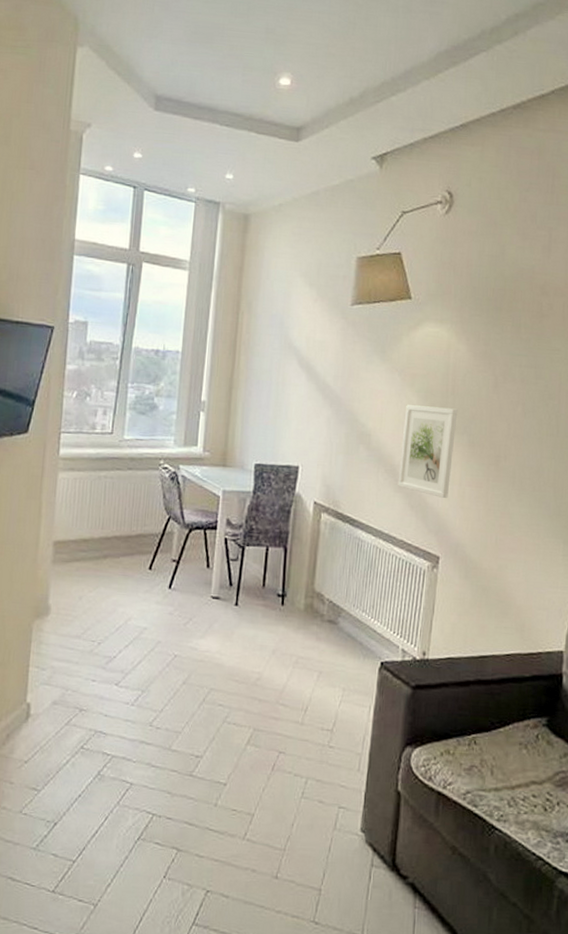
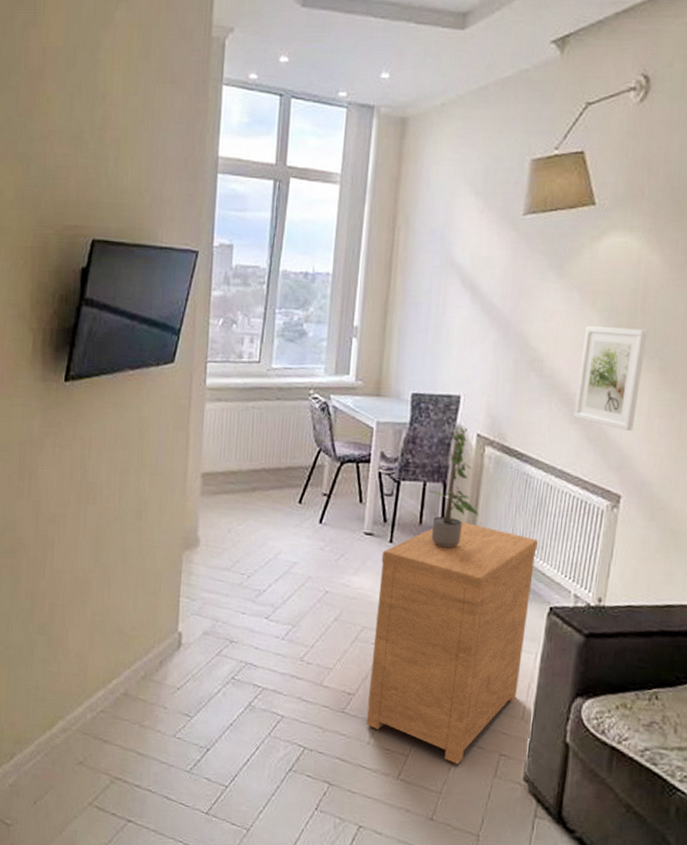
nightstand: none [213,584,369,820] -> present [366,521,538,764]
potted plant: none [270,494,316,609] -> present [428,426,479,548]

